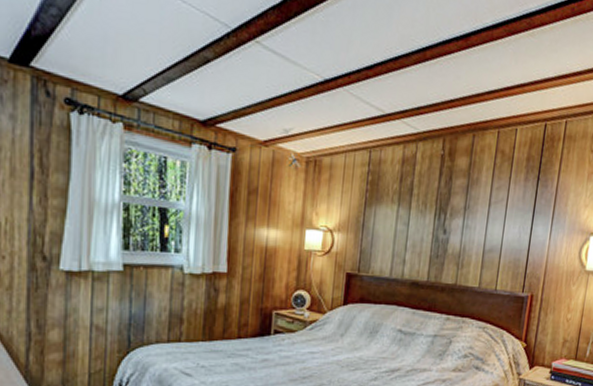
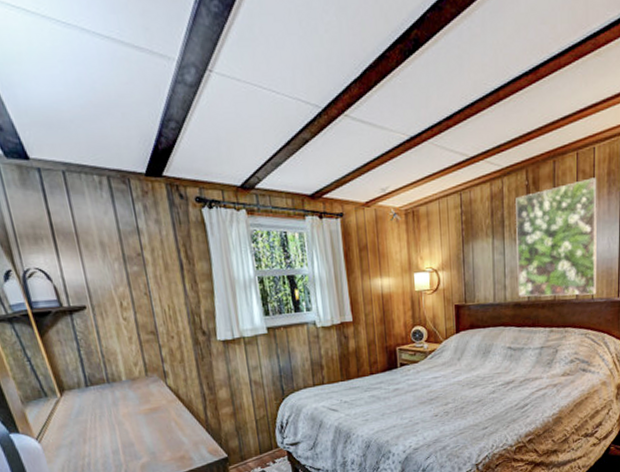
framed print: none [417,160,516,287] -> present [514,177,597,297]

